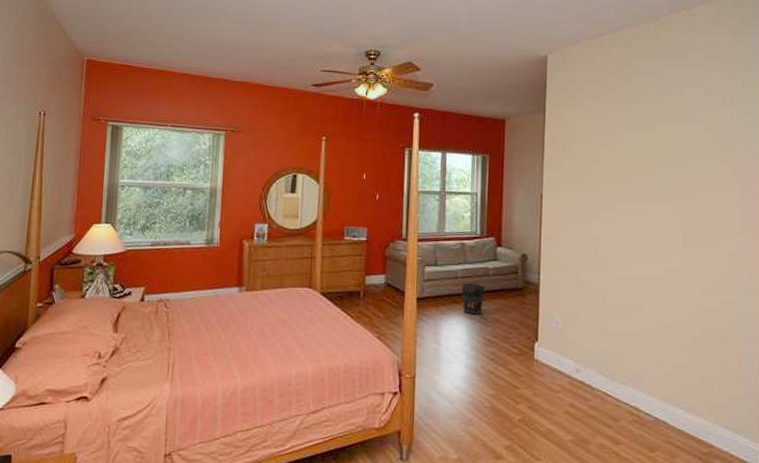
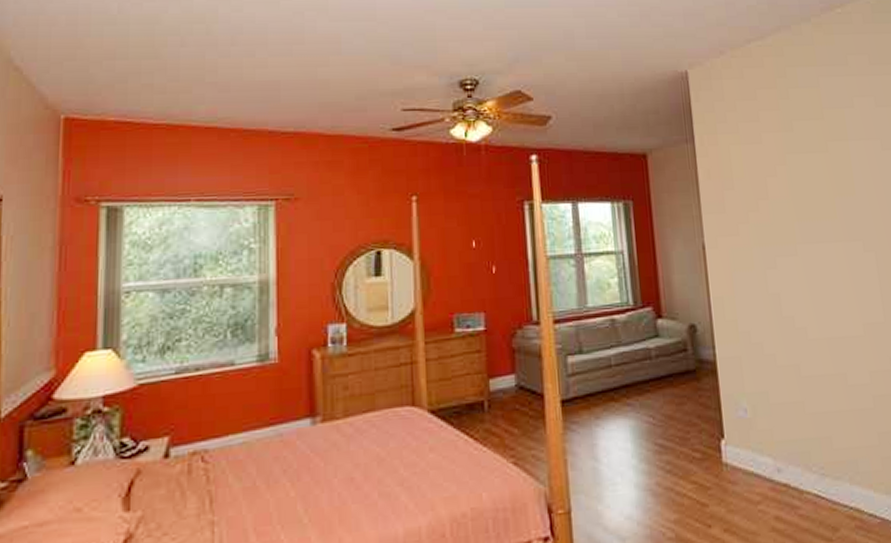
wastebasket: present [461,283,486,314] -> none [617,371,649,413]

